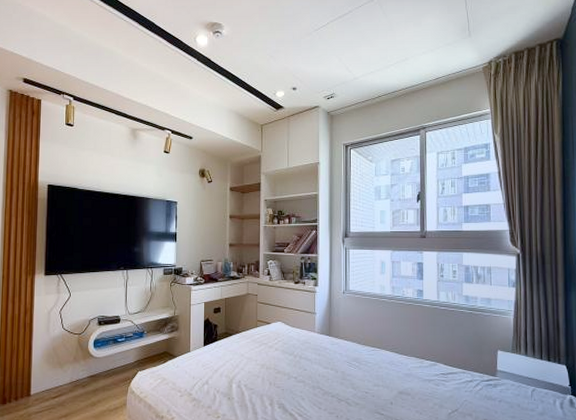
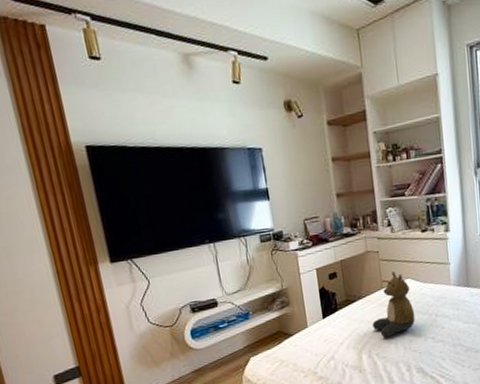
bear: none [245,313,282,371] -> present [372,270,415,338]

